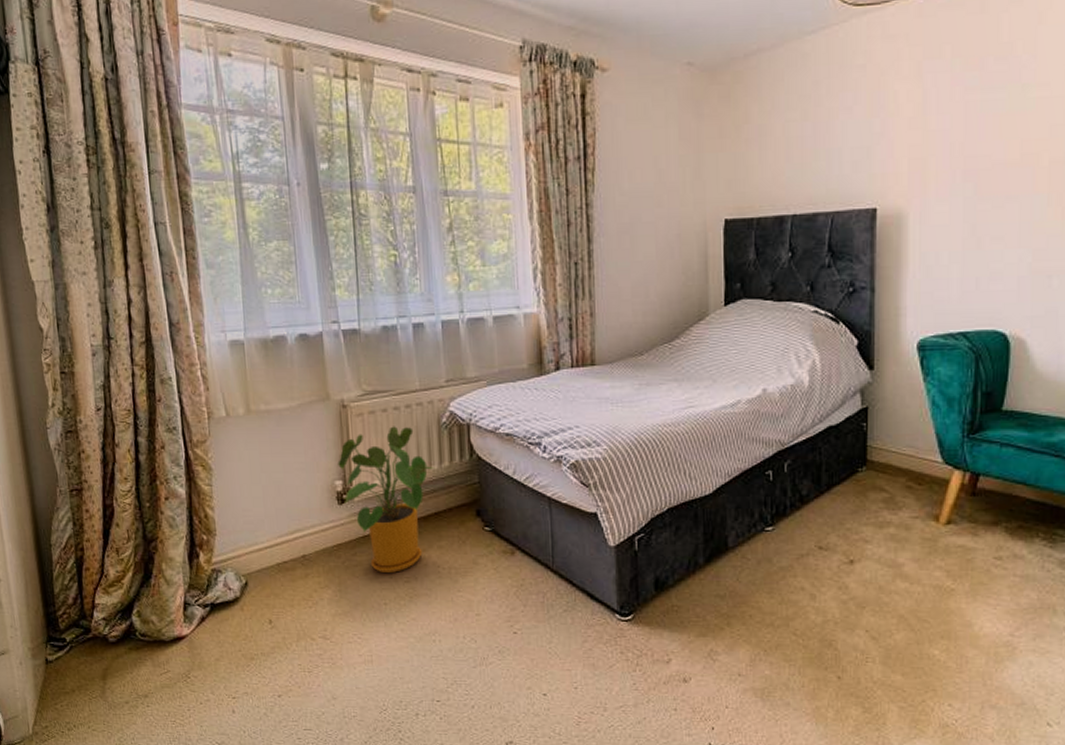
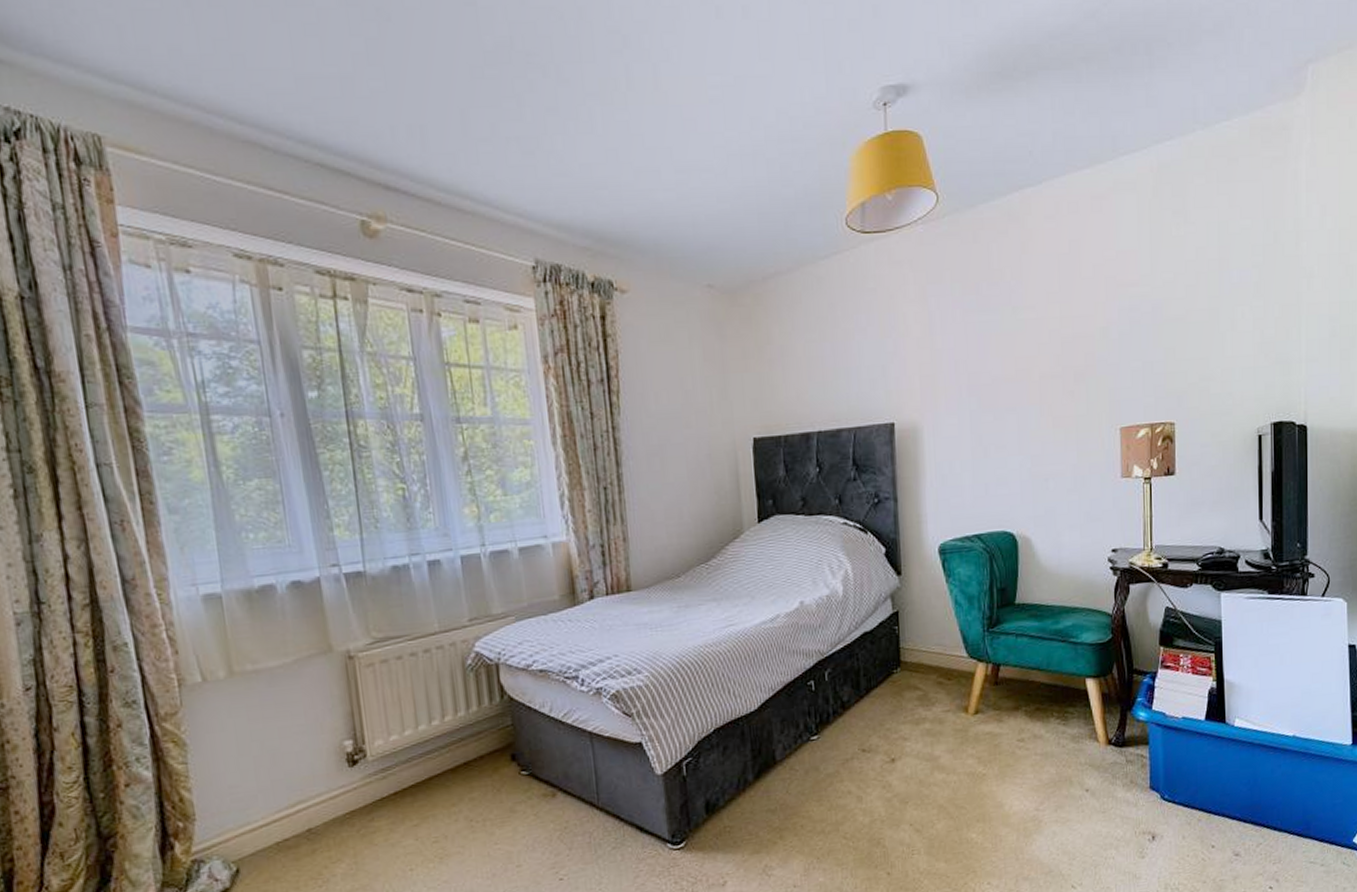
house plant: present [338,426,435,574] -> none [346,673,461,836]

